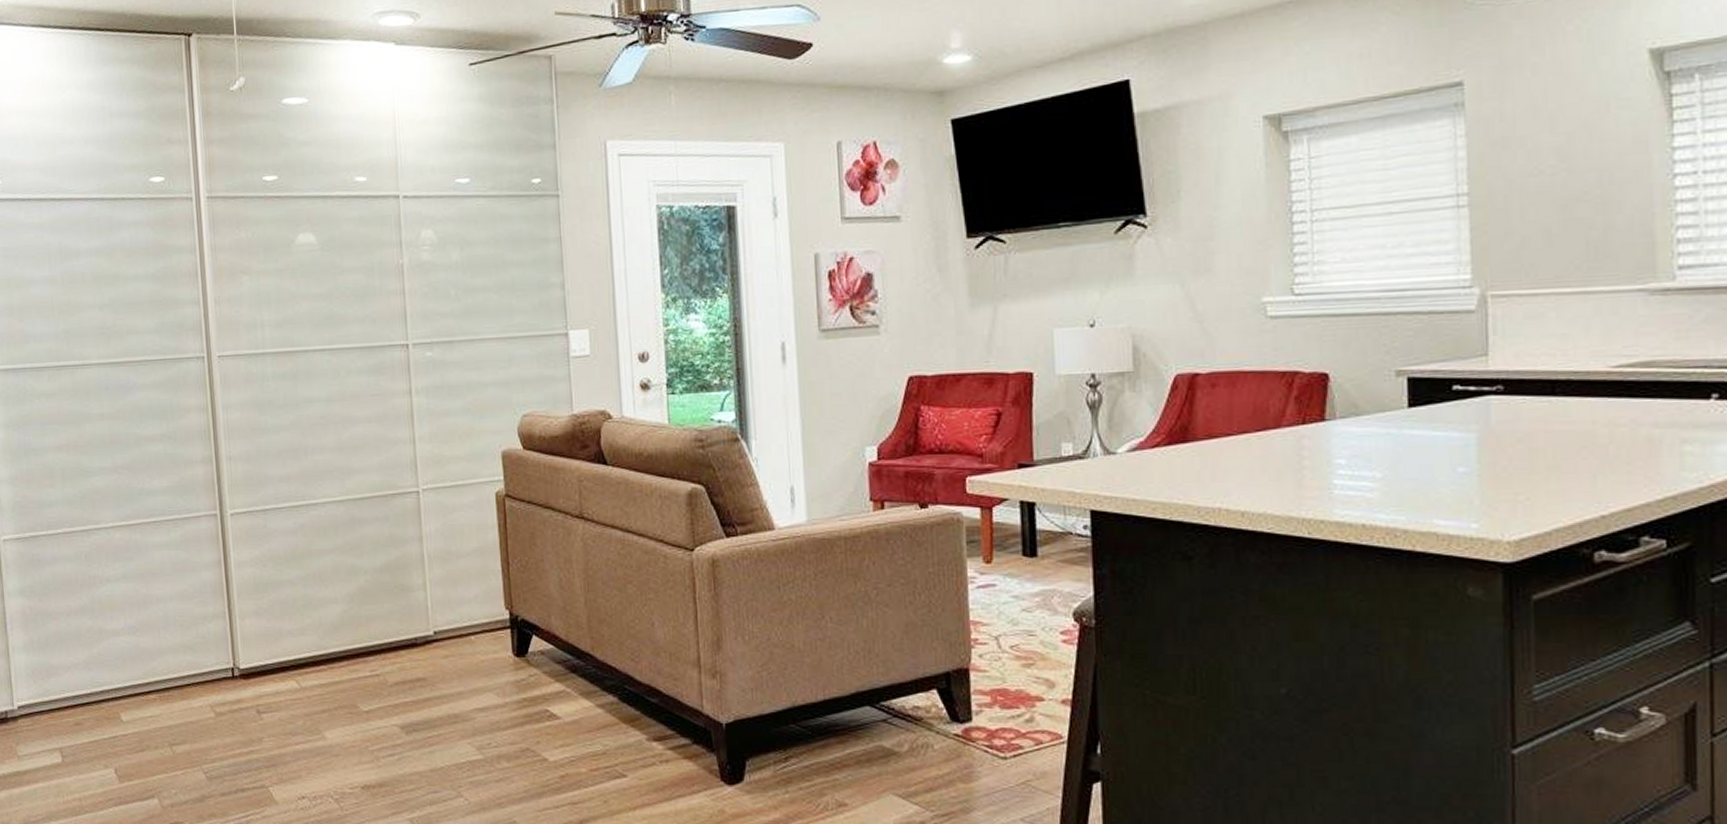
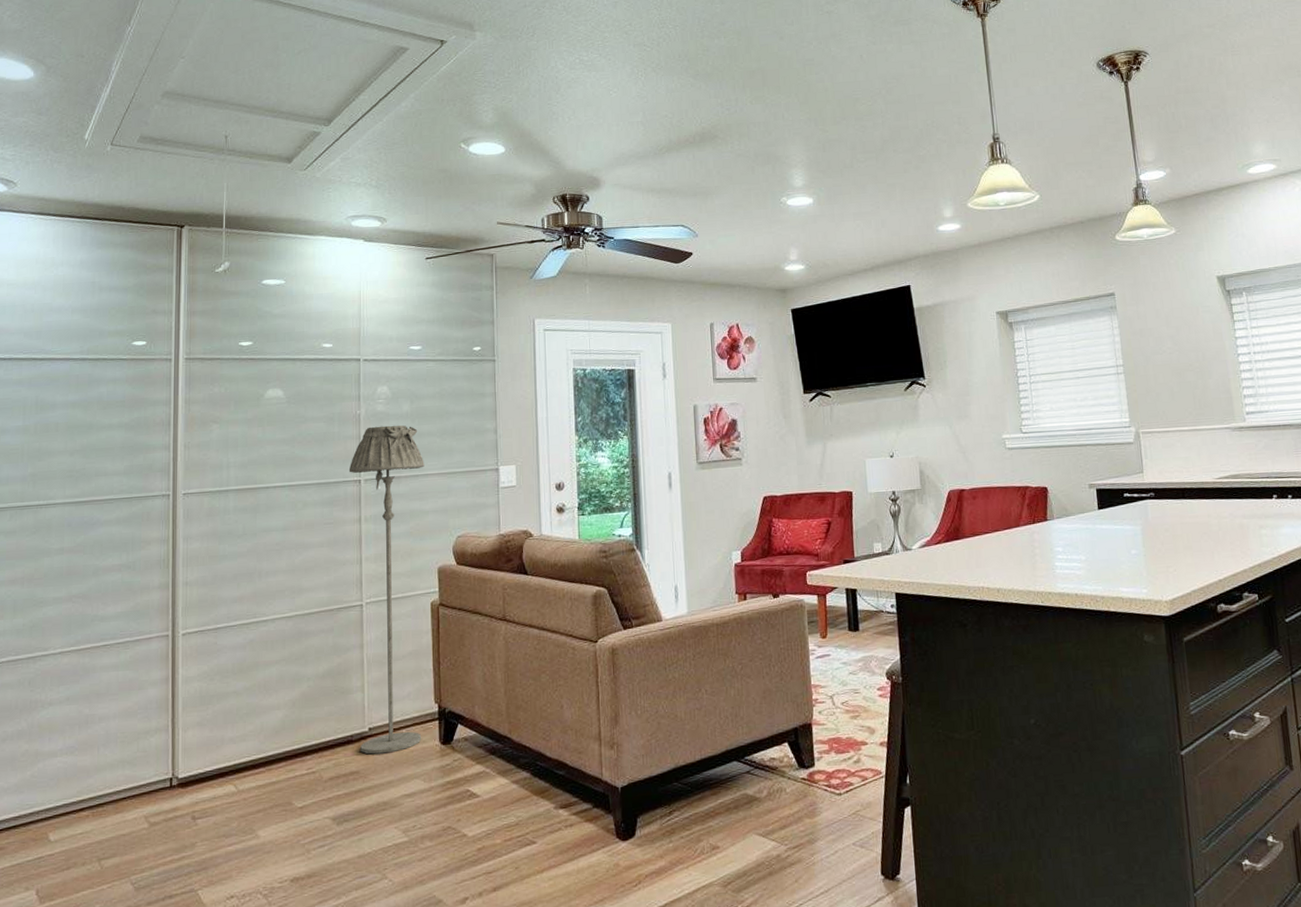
floor lamp: none [394,278,493,661] -> present [348,425,424,755]

